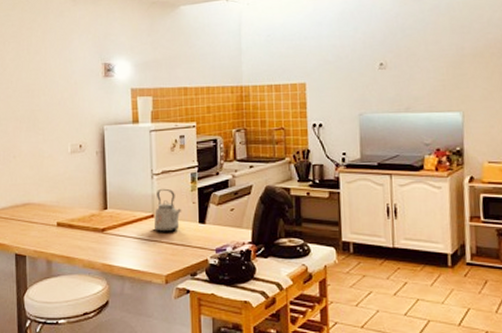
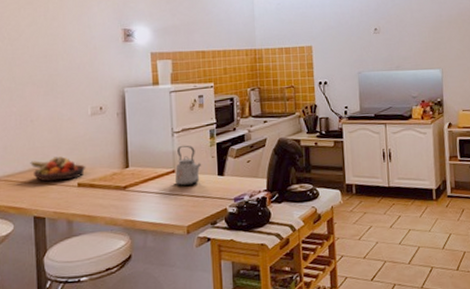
fruit bowl: none [12,194,66,220] -> present [30,156,86,182]

